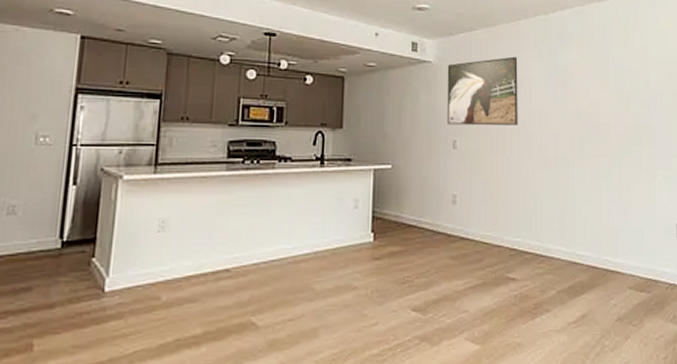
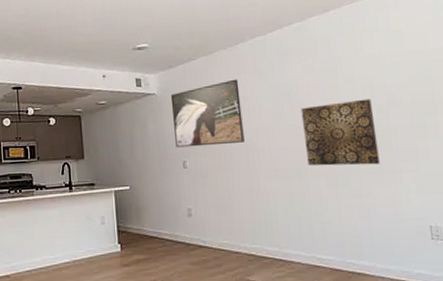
wall art: none [574,92,639,159] -> present [301,98,380,166]

